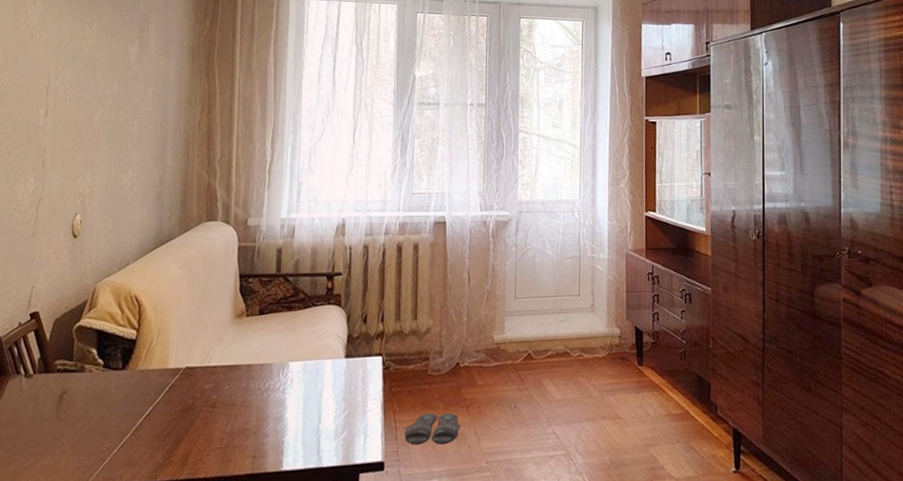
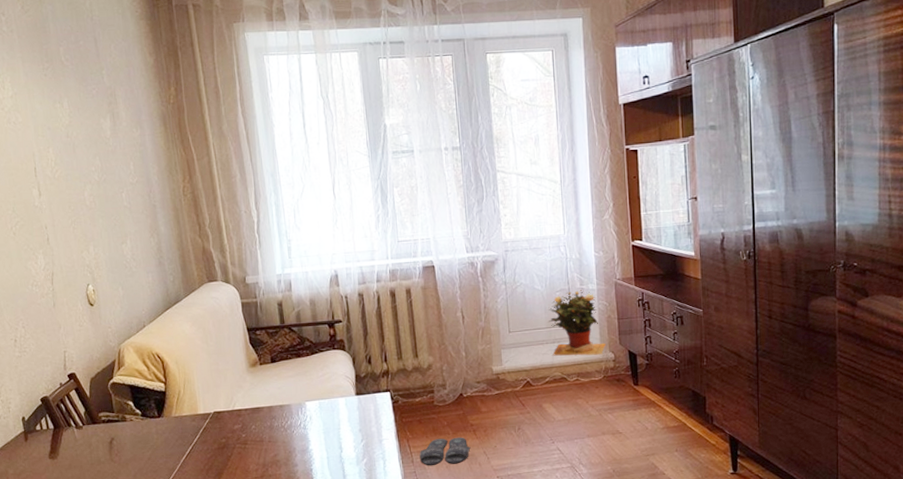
flower arrangement: none [555,258,612,330] -> present [548,290,606,356]

